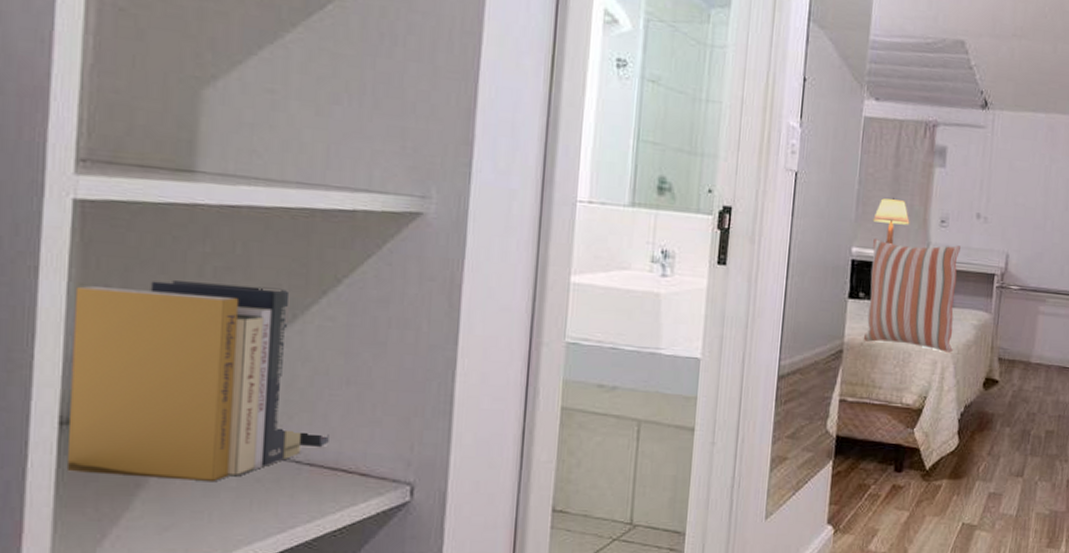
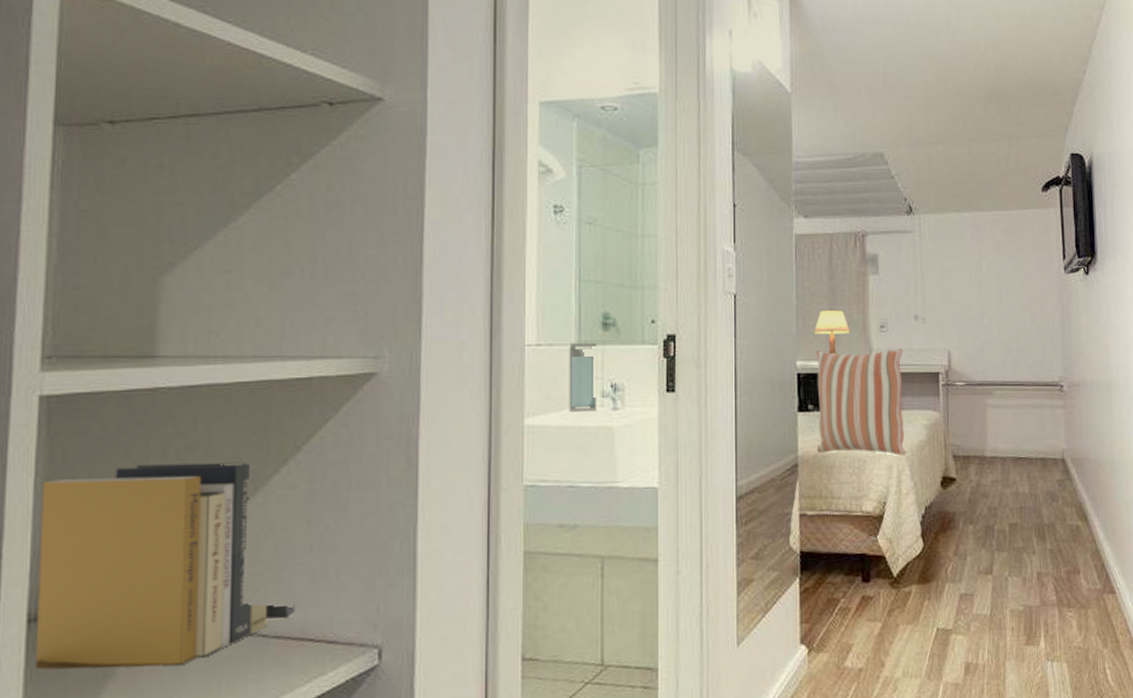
soap dispenser: none [617,204,650,277] -> present [569,343,596,413]

